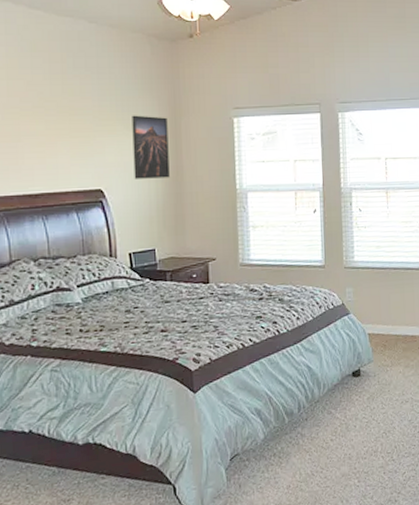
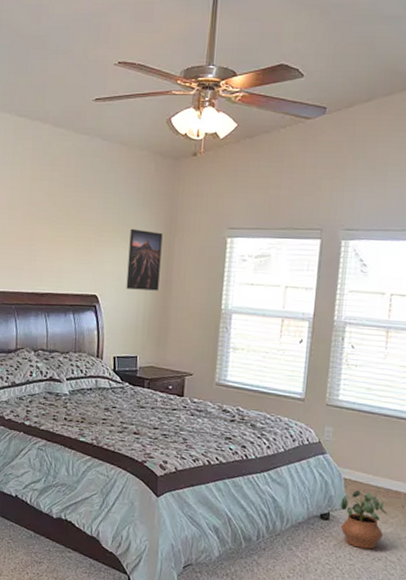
potted plant: none [368,341,408,396] -> present [340,490,387,550]

